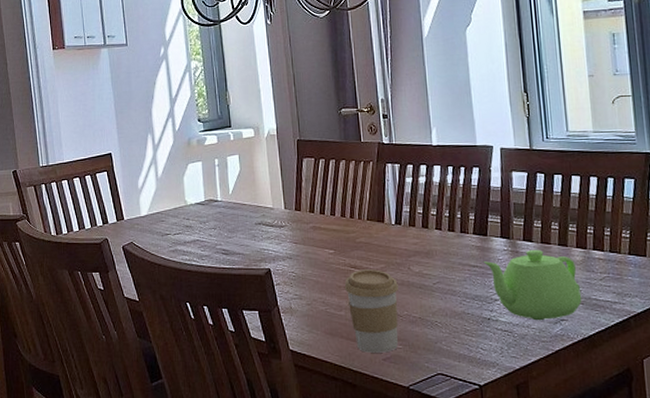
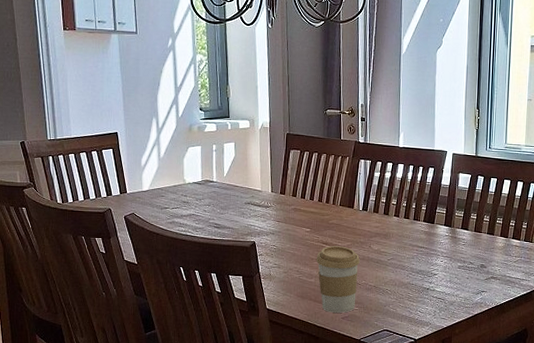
teapot: present [483,249,582,321] -> none [428,236,500,292]

